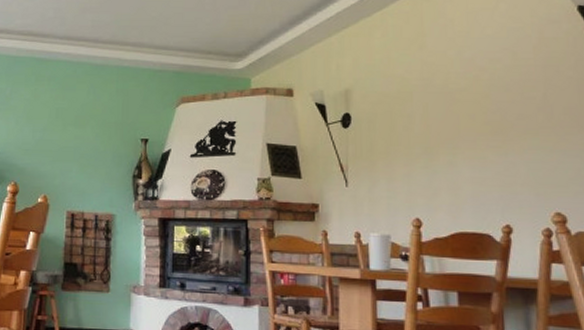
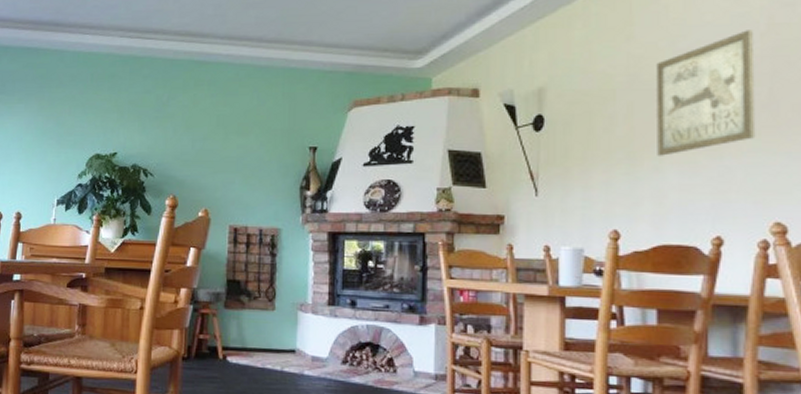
wall art: none [446,43,535,152] -> present [656,30,756,156]

